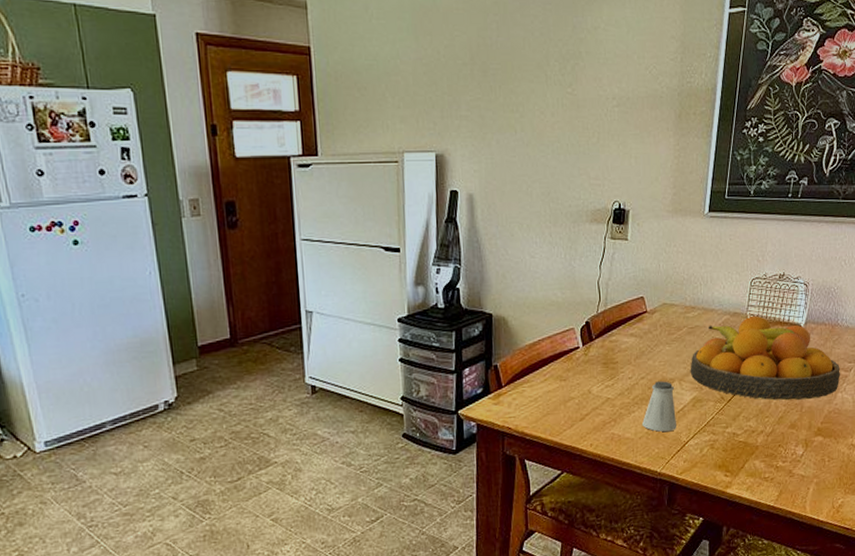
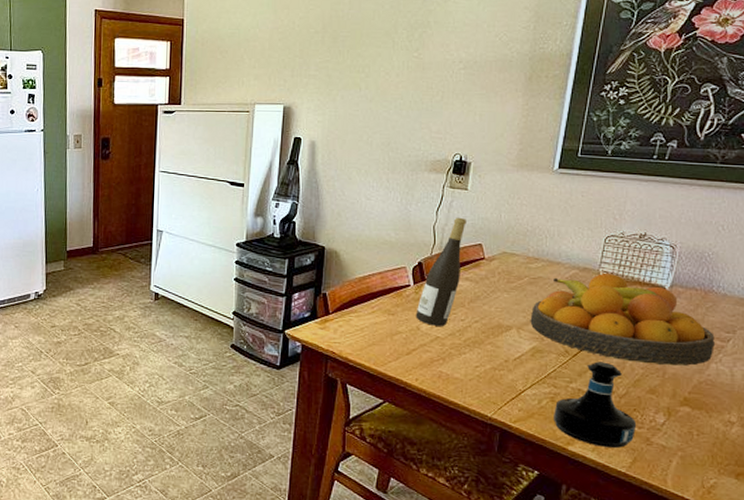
wine bottle: none [586,270,628,387] -> present [416,217,466,326]
saltshaker: present [641,381,676,432] -> none [472,327,512,378]
tequila bottle: none [714,403,782,485] -> present [554,361,637,448]

